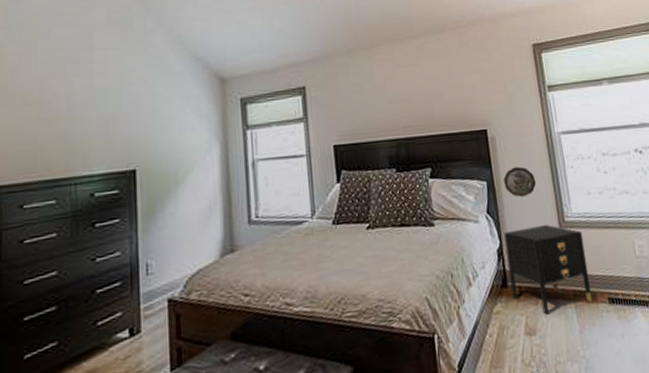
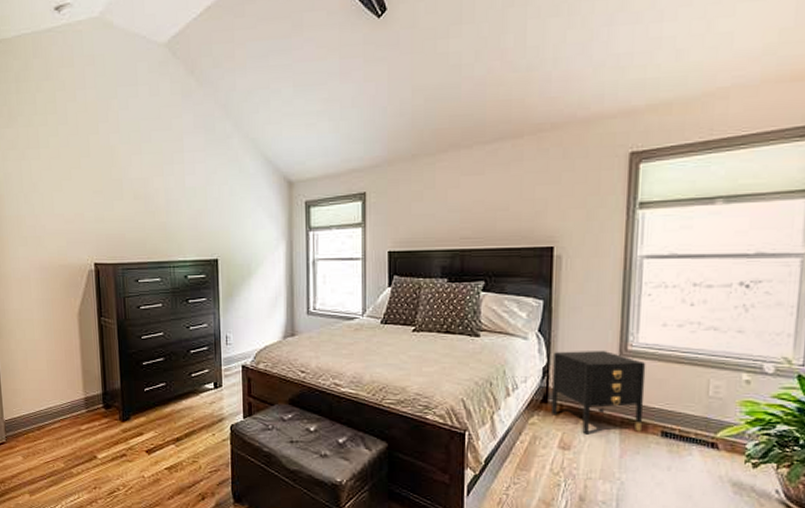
decorative plate: present [503,166,537,197] -> none [563,289,602,320]

